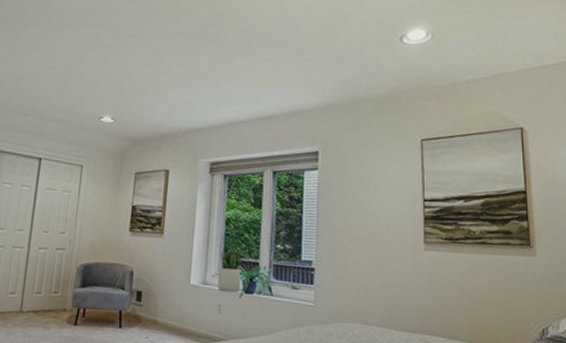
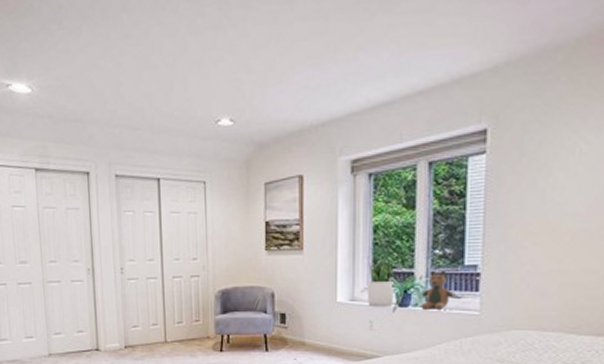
teddy bear: none [264,262,294,300] -> present [421,270,456,311]

